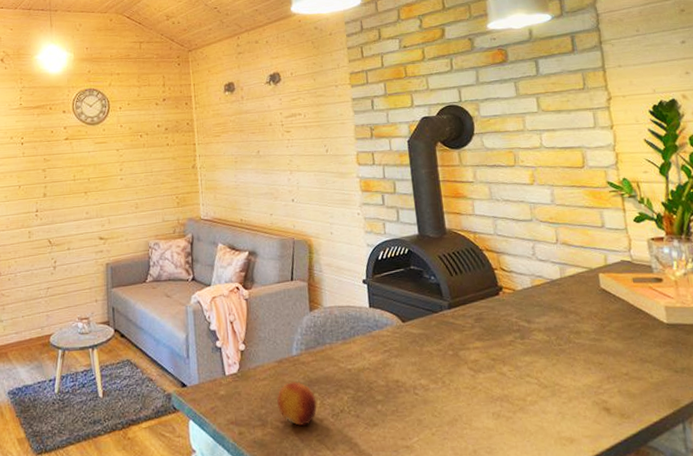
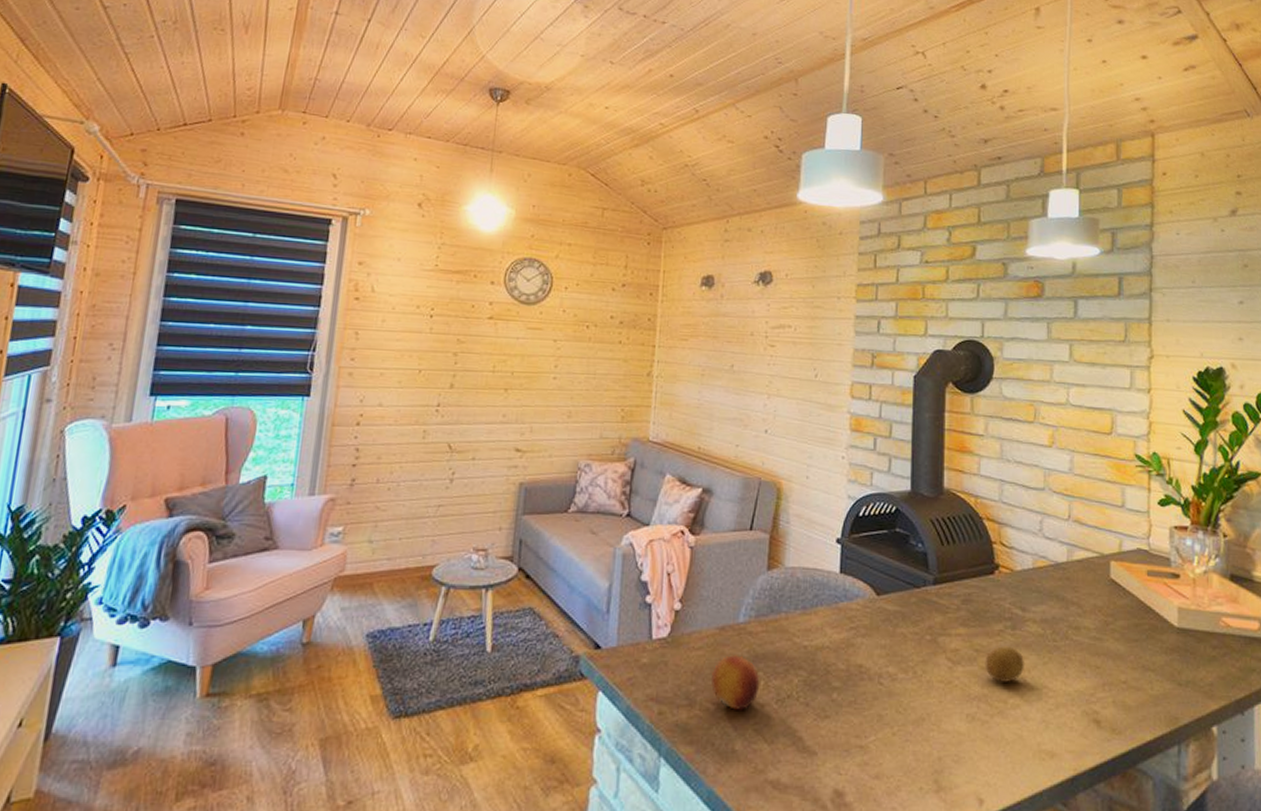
fruit: none [501,353,537,385] -> present [985,646,1025,683]

